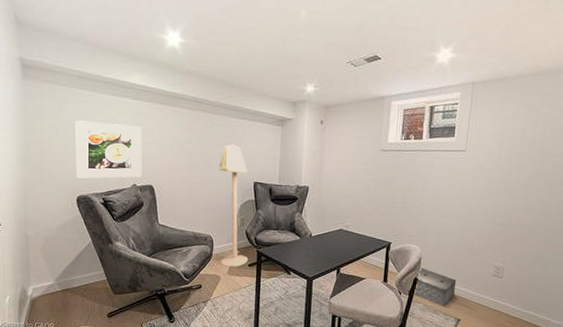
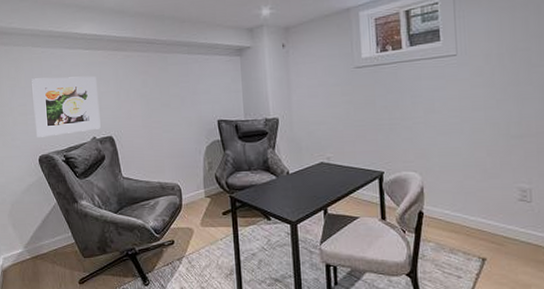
floor lamp: present [219,143,248,267] -> none [178,81,221,217]
speaker: present [414,267,457,306] -> none [421,198,474,244]

